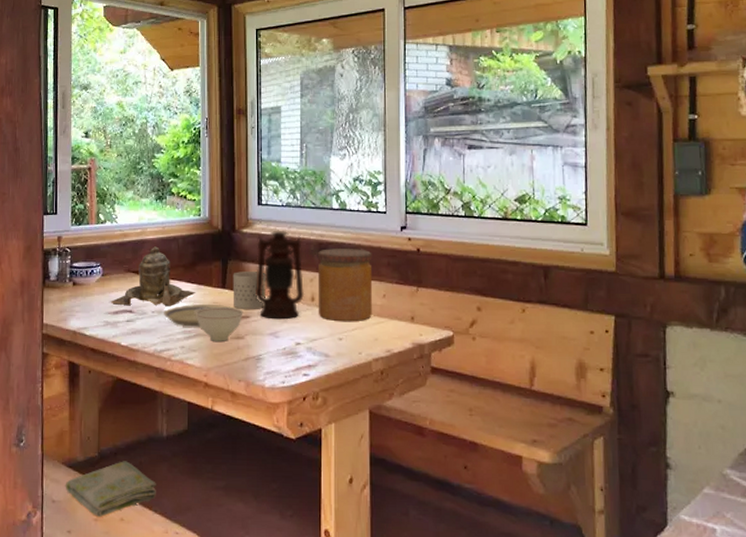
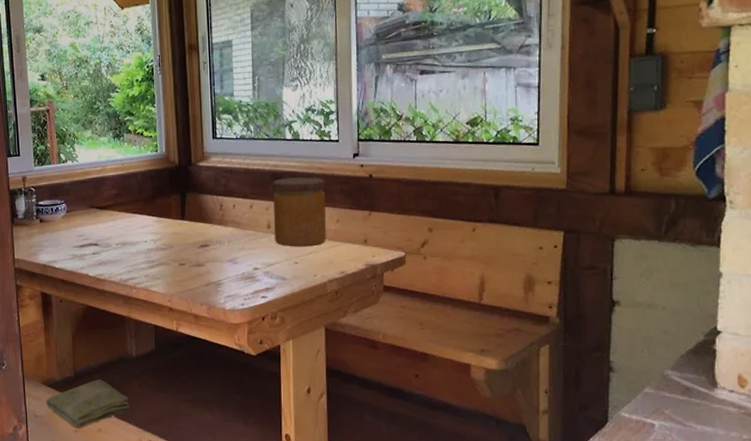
teapot: present [110,246,196,307] -> none [76,183,157,240]
plate: present [163,303,230,327] -> none [126,235,190,257]
bowl: present [195,306,243,341] -> none [157,236,203,269]
mug: present [232,272,265,309] -> none [191,203,223,238]
lantern: present [256,230,305,320] -> none [213,162,261,247]

